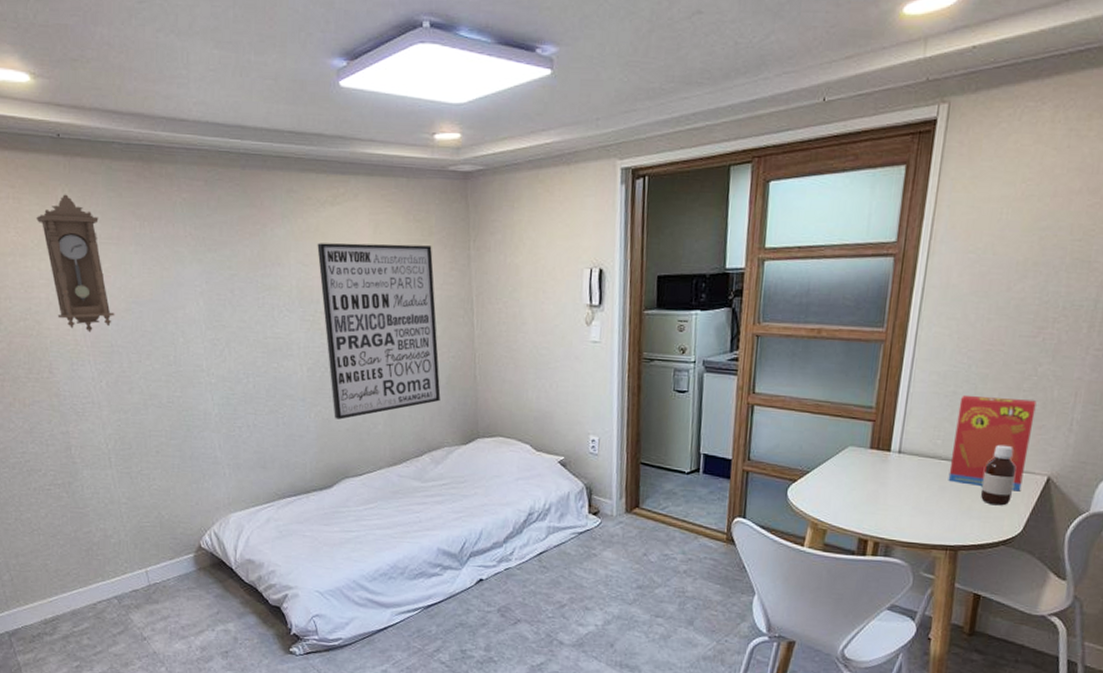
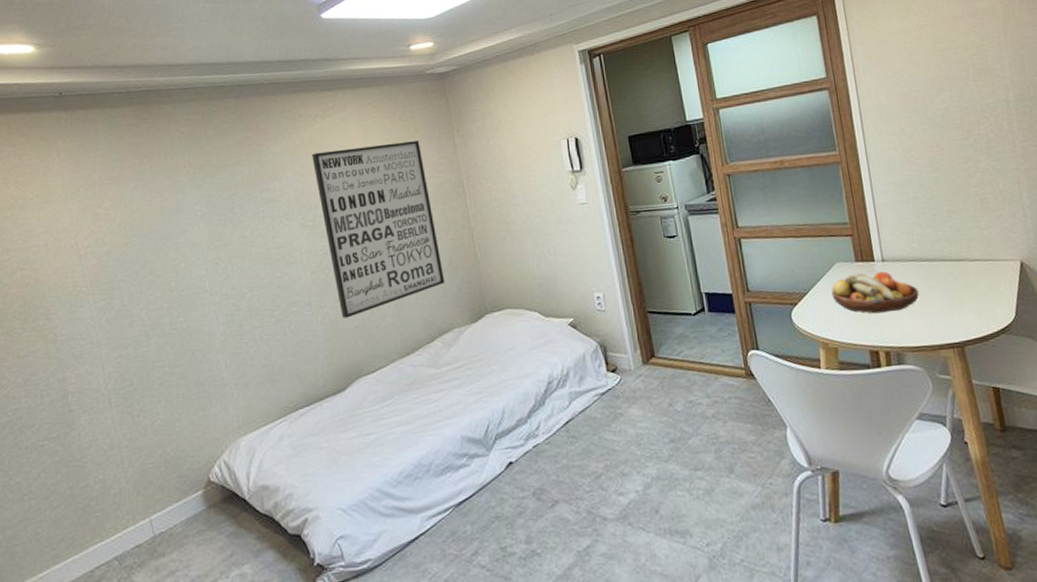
pendulum clock: present [36,194,115,333] -> none [37,144,115,272]
fruit bowl: none [835,459,928,505] -> present [831,271,919,314]
cereal box: present [948,394,1037,492] -> none [921,194,1001,281]
bottle: present [980,444,1017,506] -> none [962,238,996,297]

